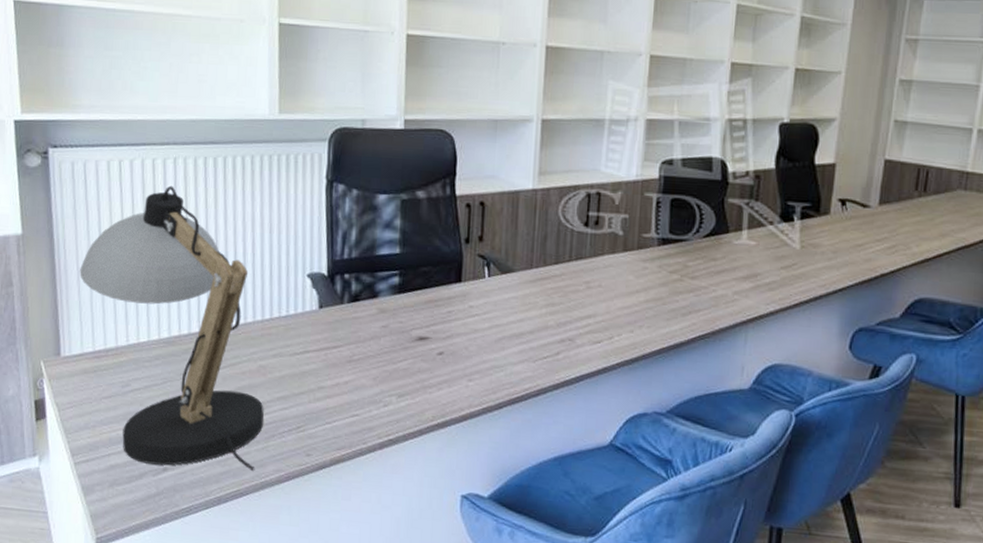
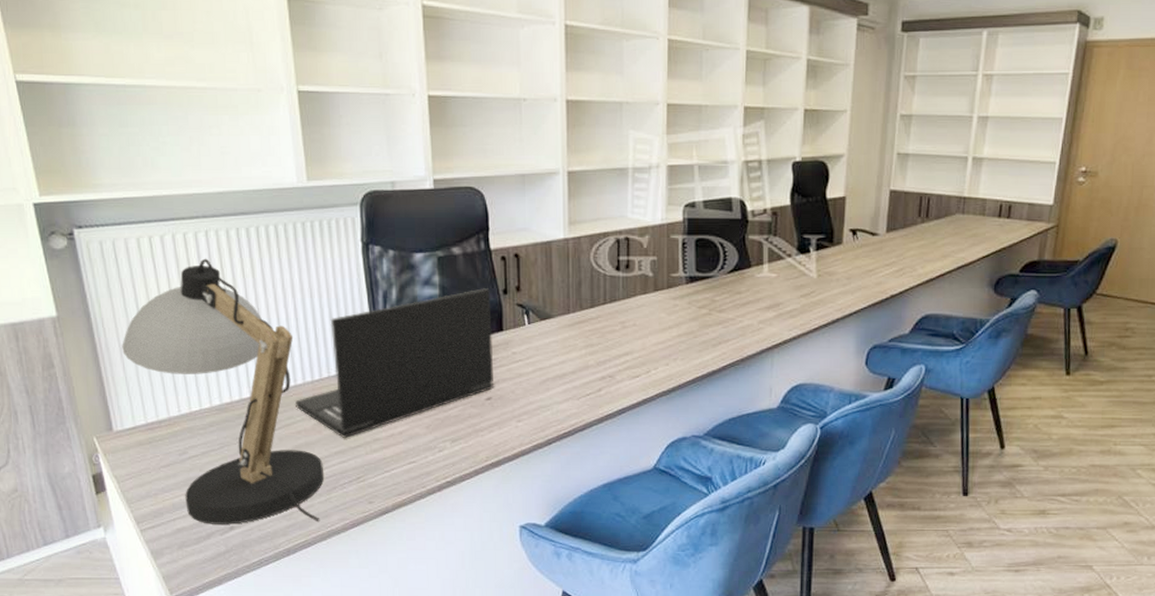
laptop: none [242,235,453,383] -> present [294,288,495,438]

